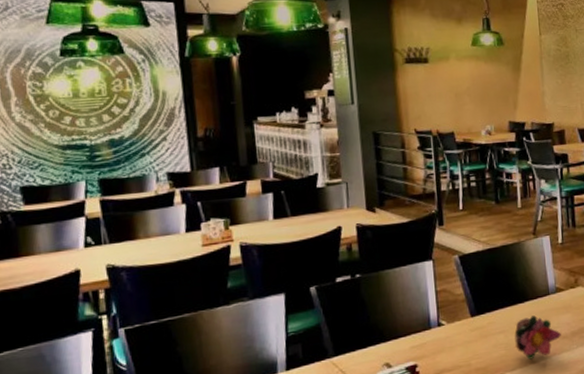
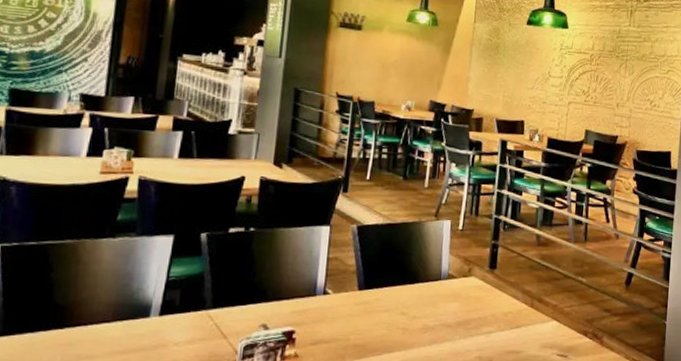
flower: present [514,315,561,360] -> none [398,299,446,344]

